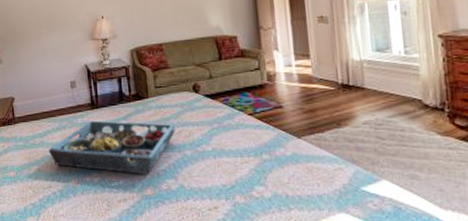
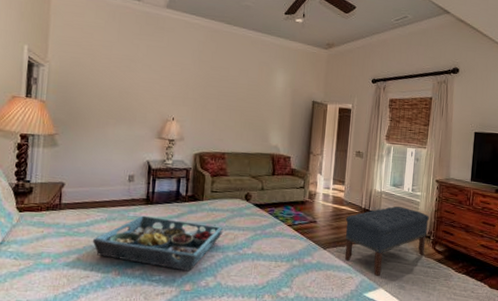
bench: none [319,75,440,166] -> present [344,206,429,277]

